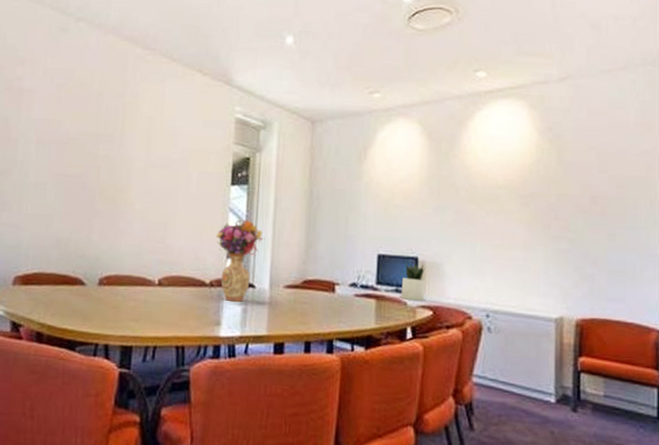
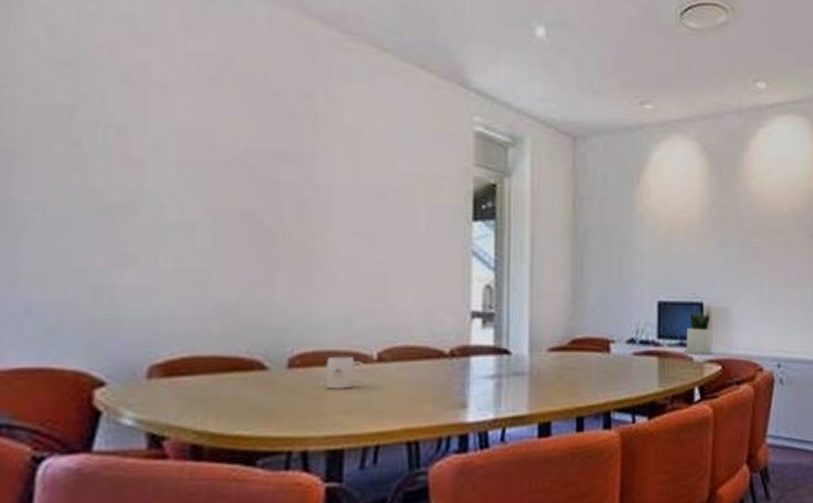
mug: none [122,279,150,304] -> present [326,356,366,389]
flower arrangement: present [215,216,265,303] -> none [455,261,521,376]

